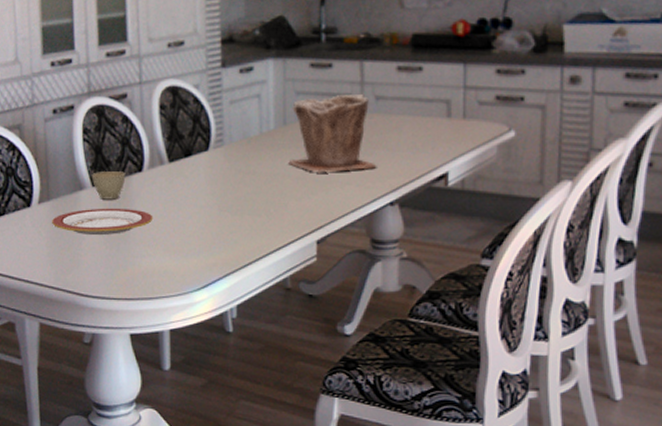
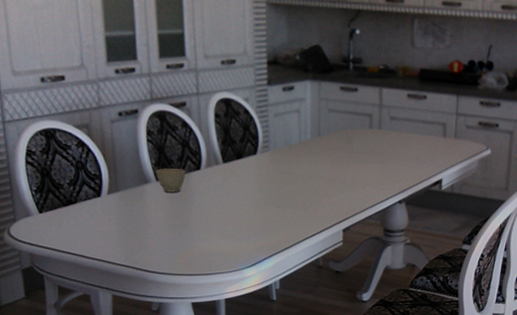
plate: present [52,208,153,236] -> none [121,199,210,223]
plant pot: present [288,94,377,173] -> none [322,114,390,176]

